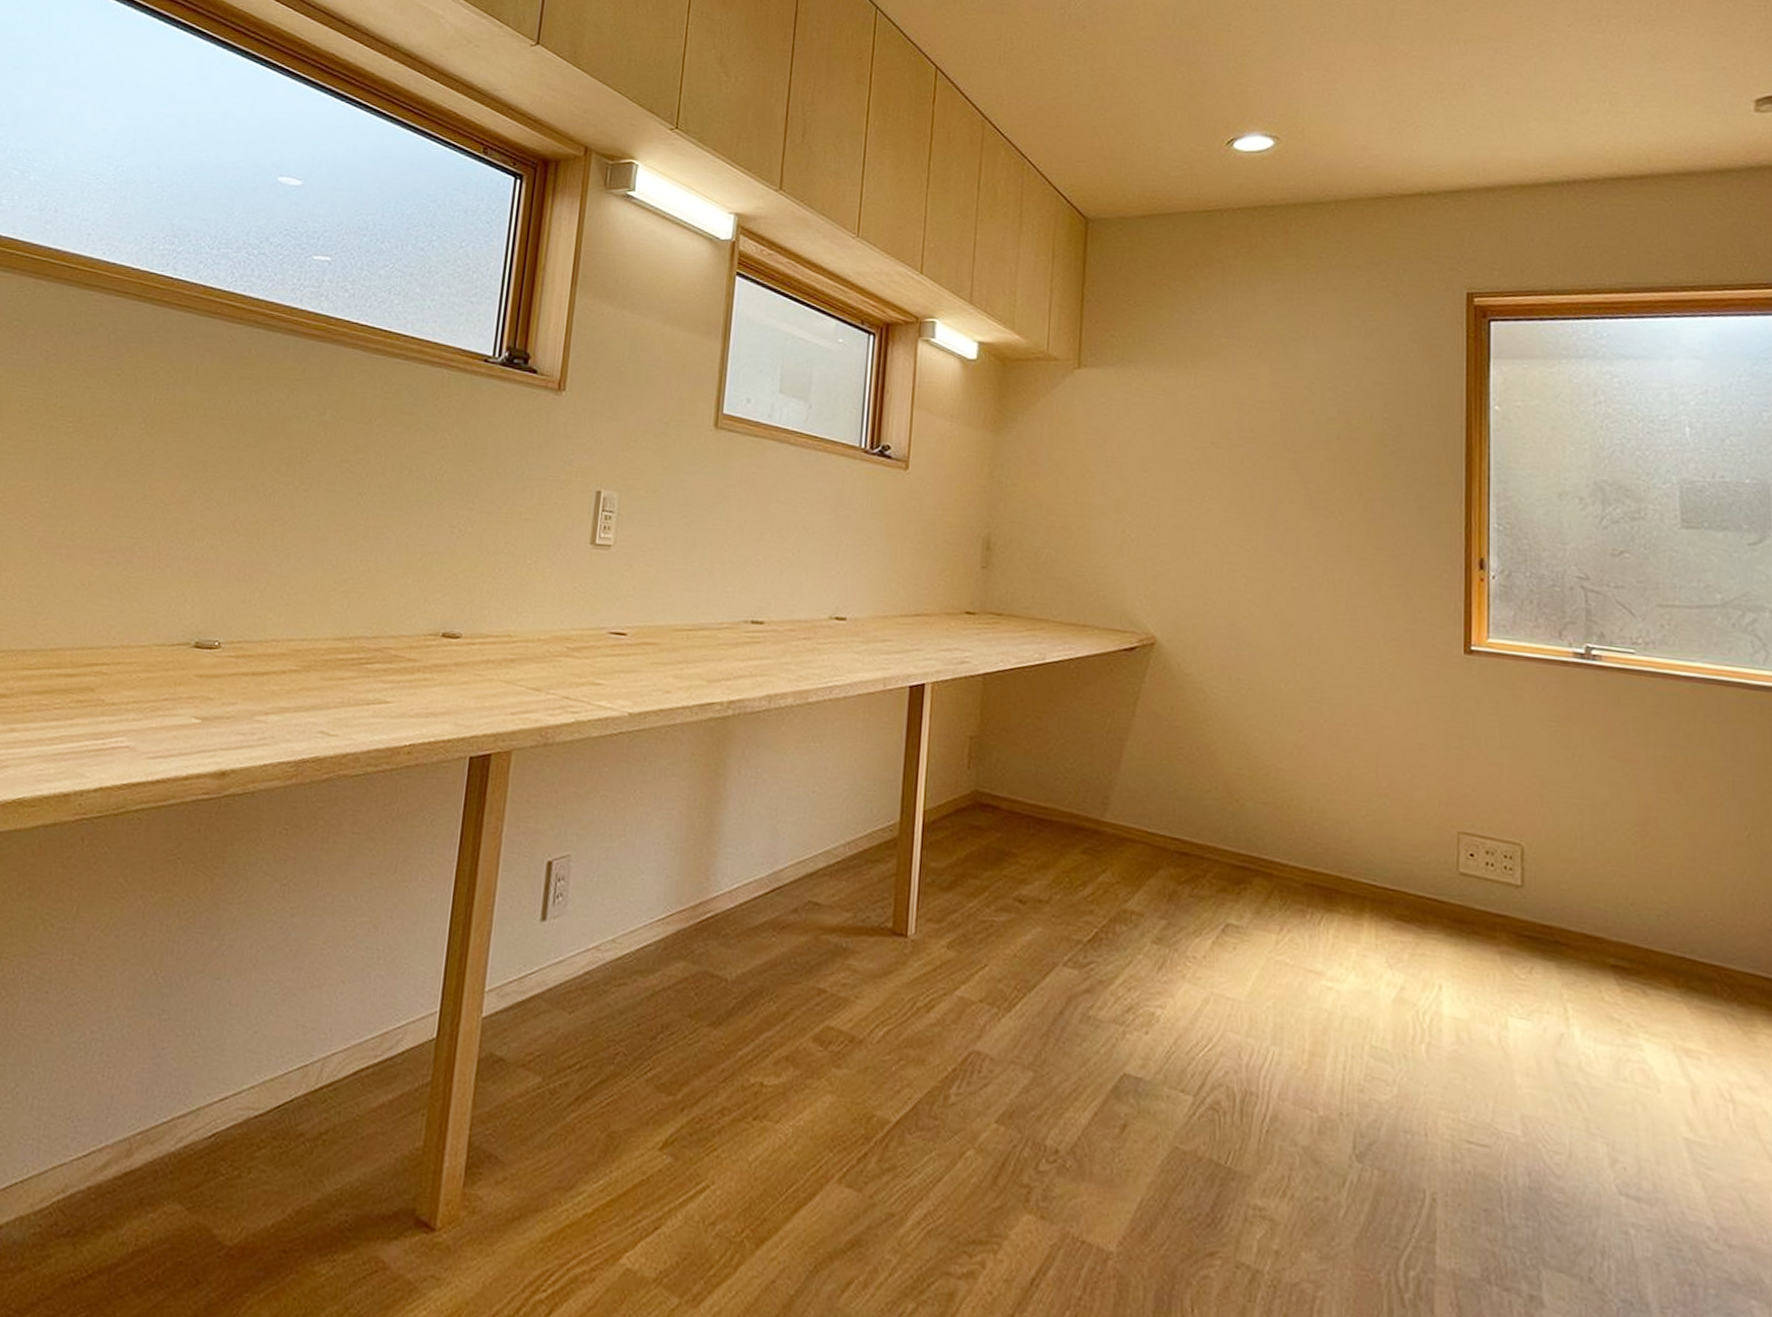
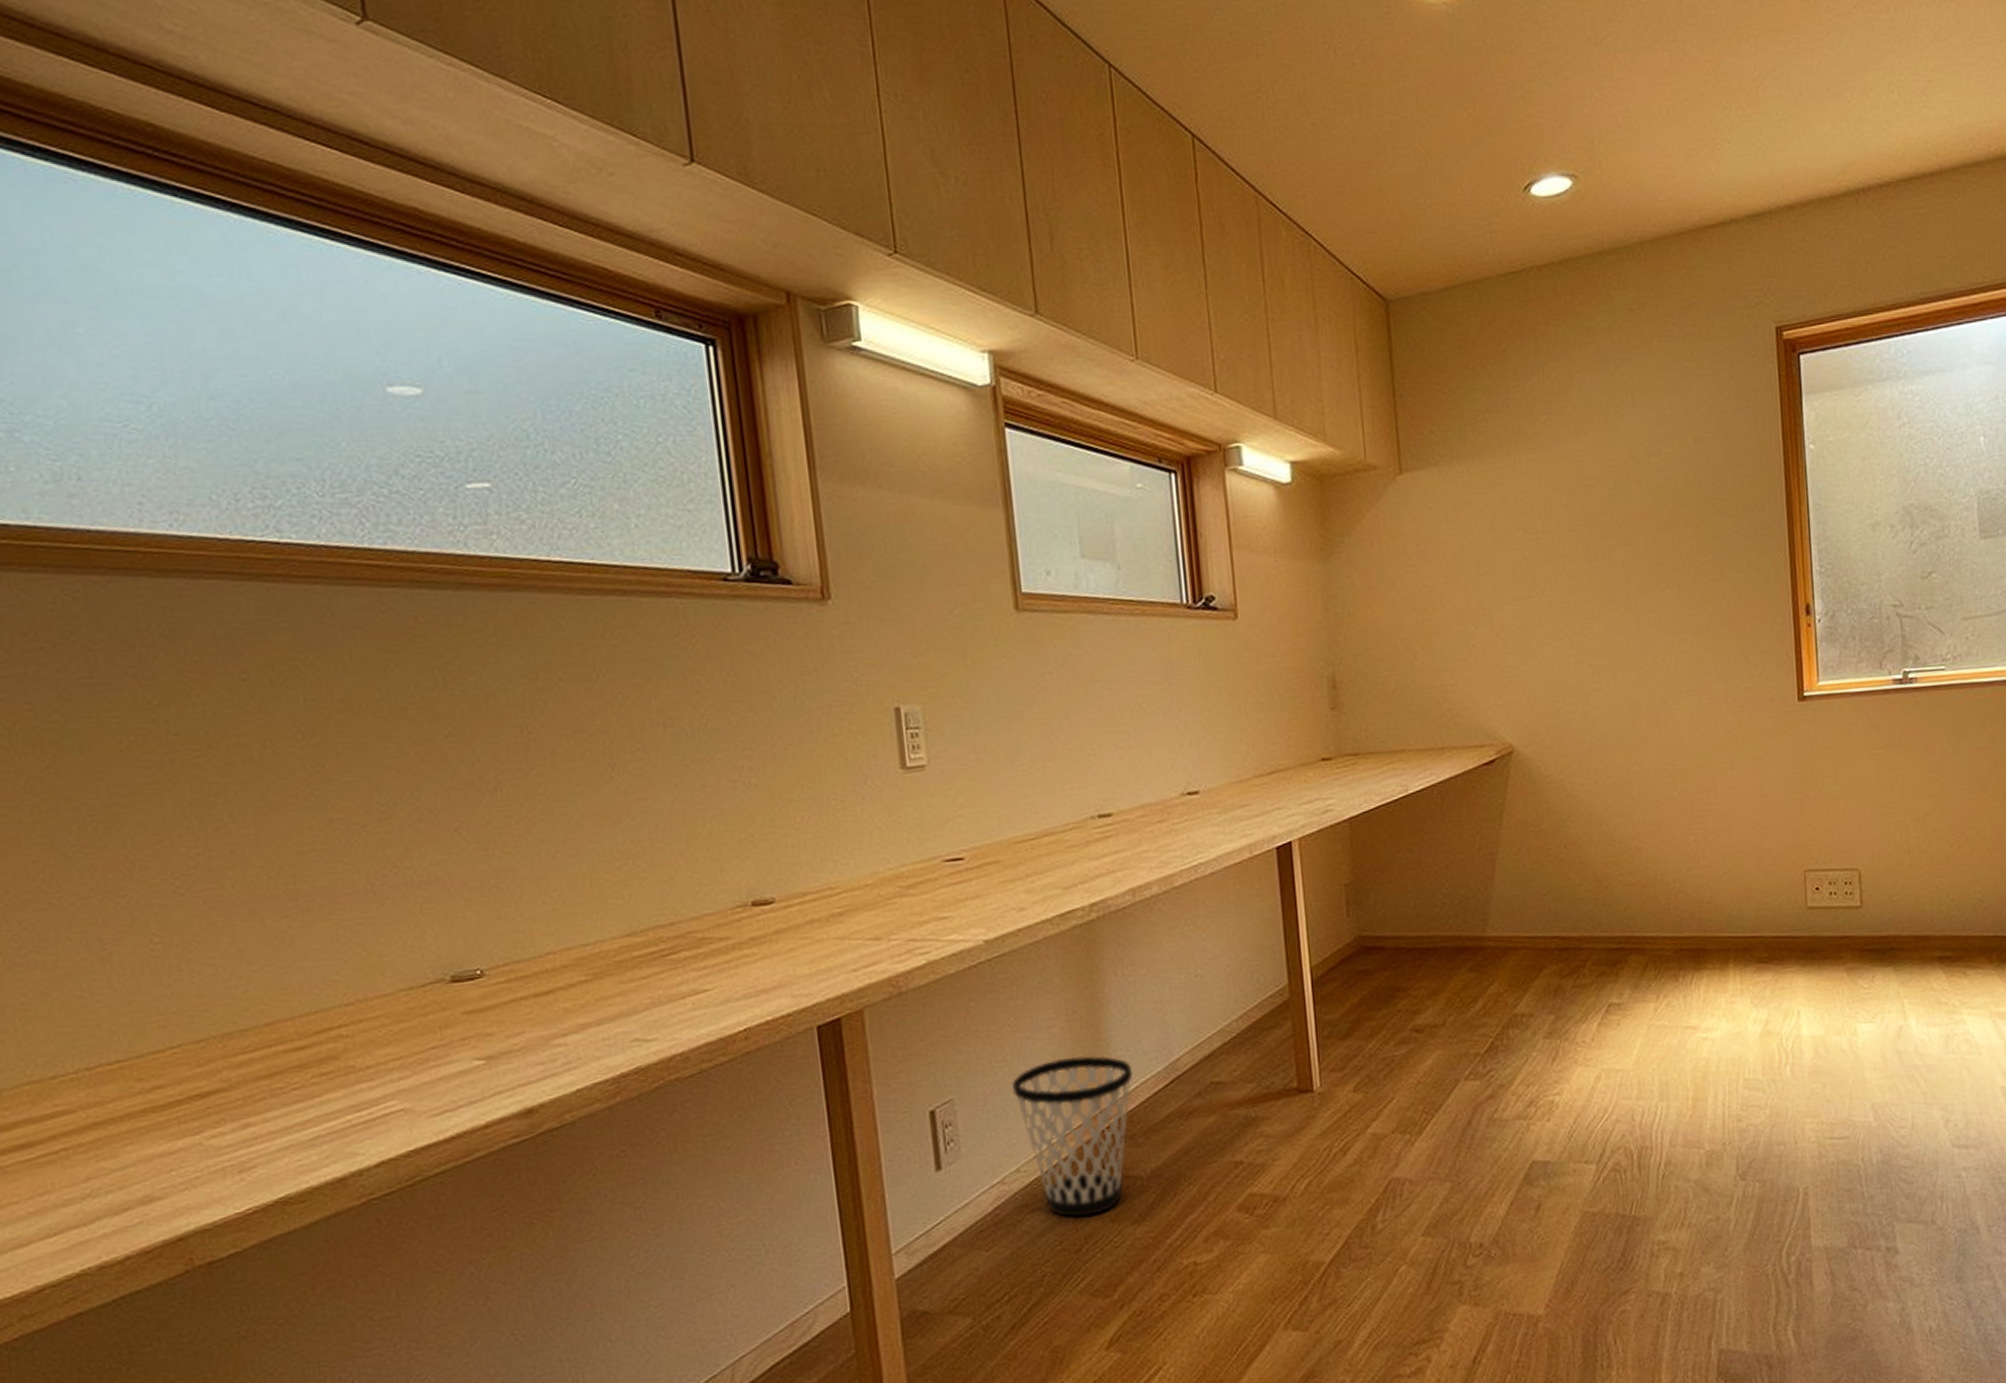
wastebasket: none [625,840,738,1006] -> present [1012,1056,1133,1218]

